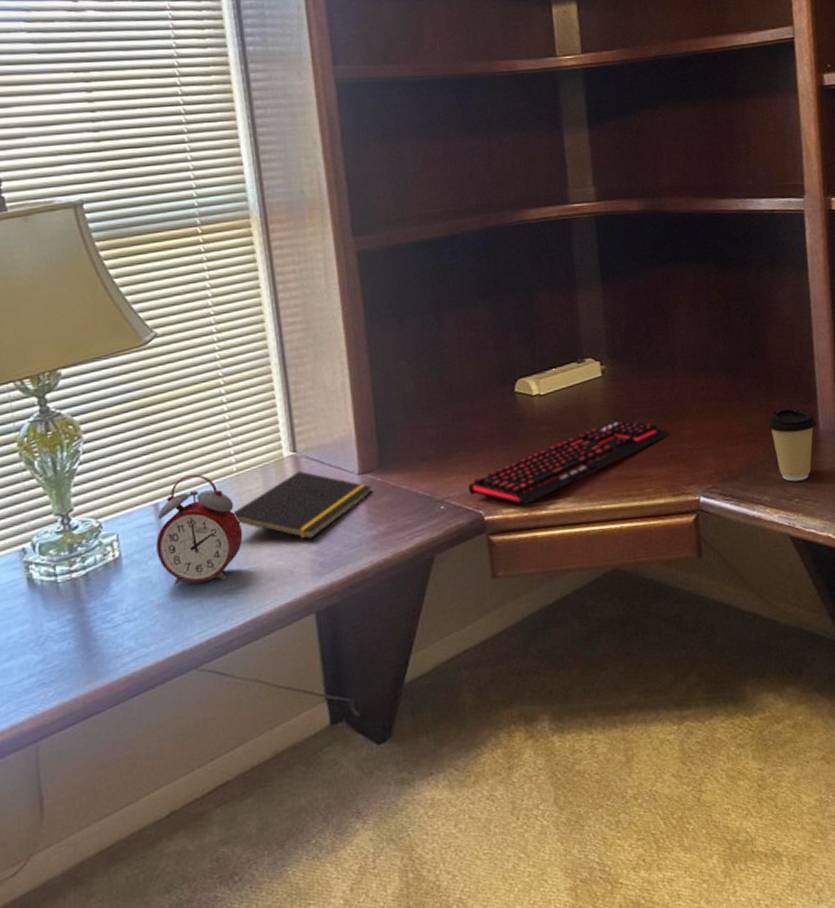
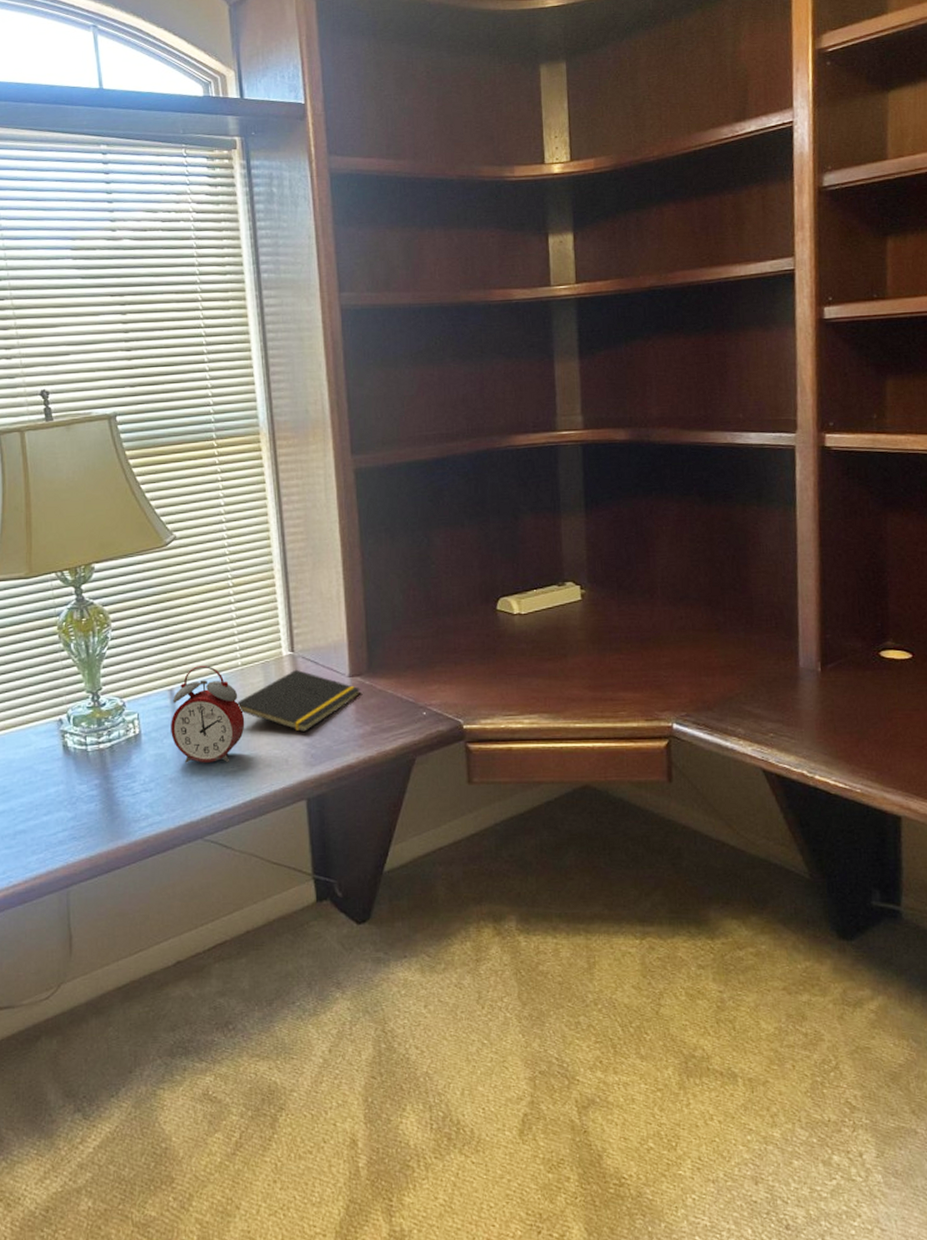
keyboard: present [468,419,670,504] -> none [449,643,646,717]
coffee cup: present [767,408,817,482] -> none [745,643,797,716]

